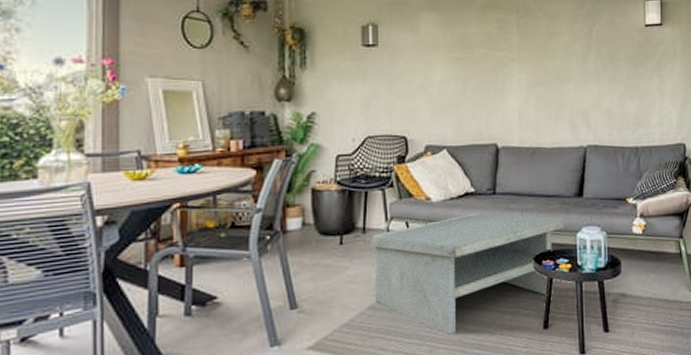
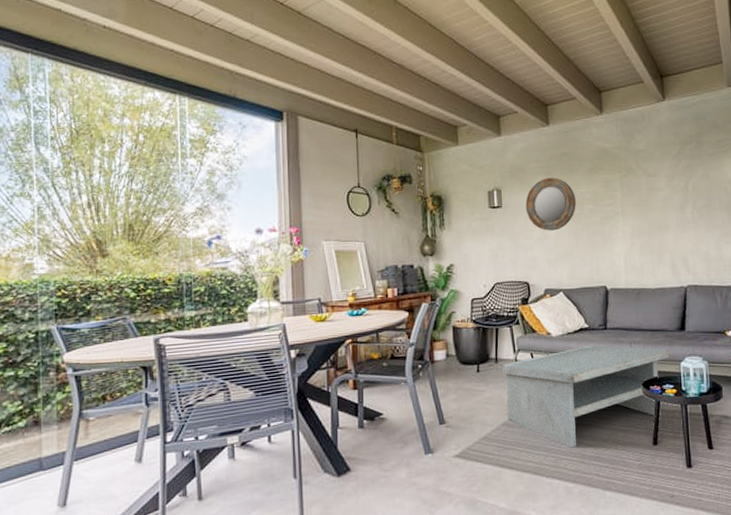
home mirror: none [406,13,466,77] -> present [525,177,576,231]

